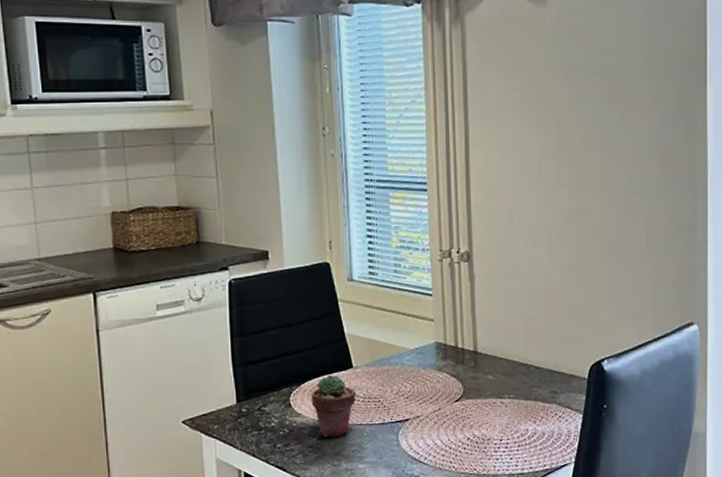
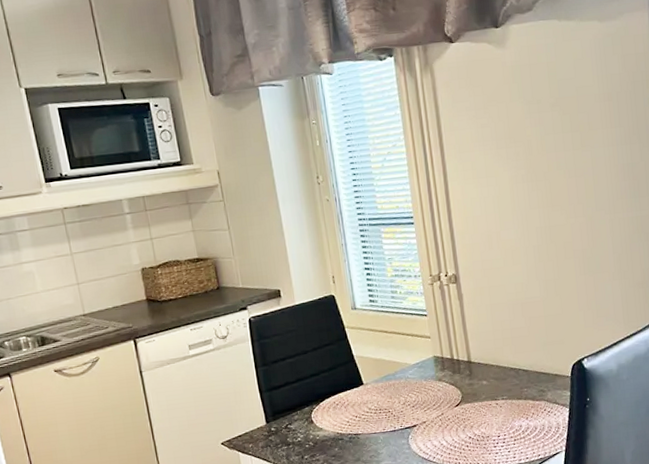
potted succulent: present [311,374,356,437] -> none [329,392,369,446]

